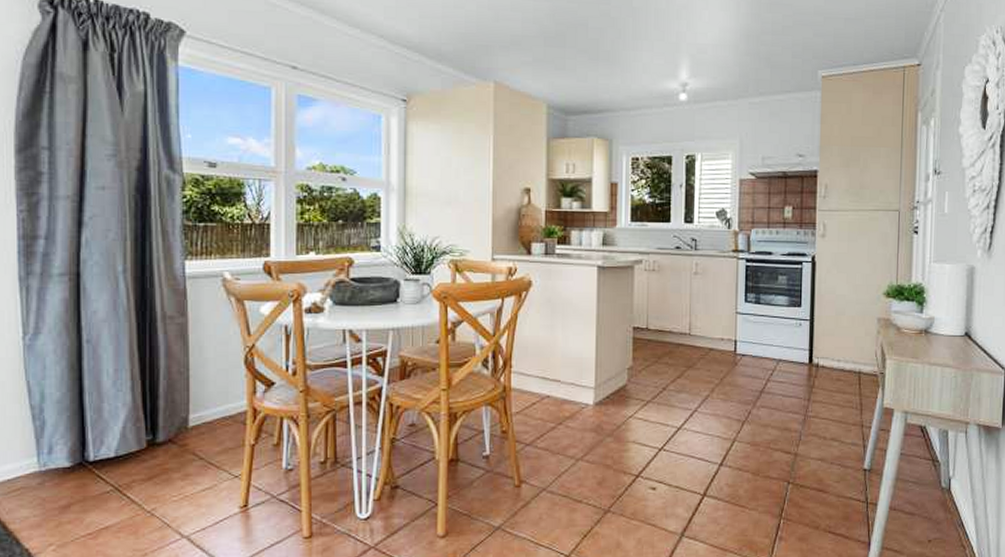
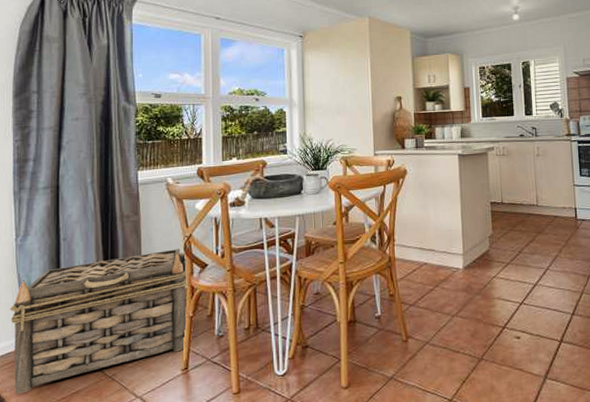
basket: none [16,362,250,527] -> present [9,249,189,394]

